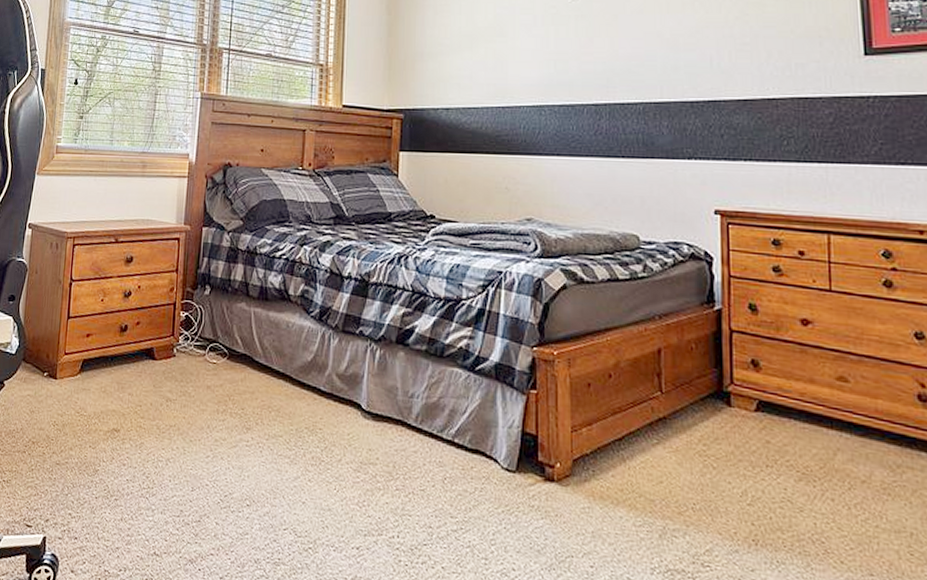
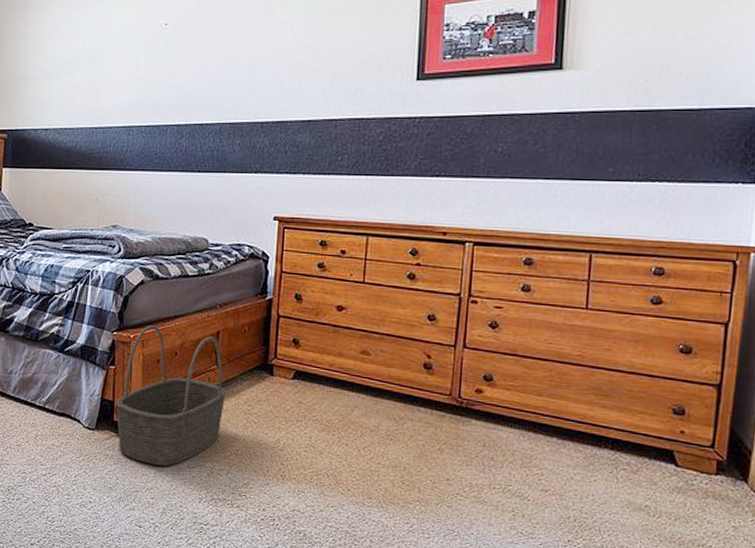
basket: none [540,340,674,523] -> present [116,325,226,466]

